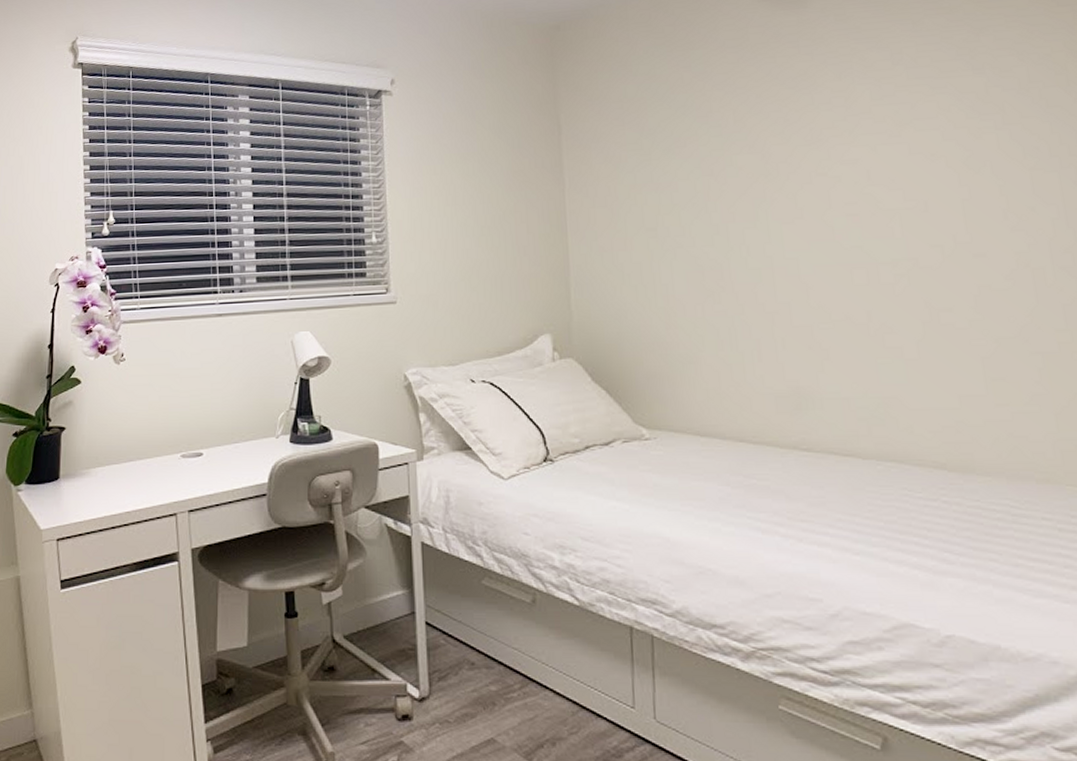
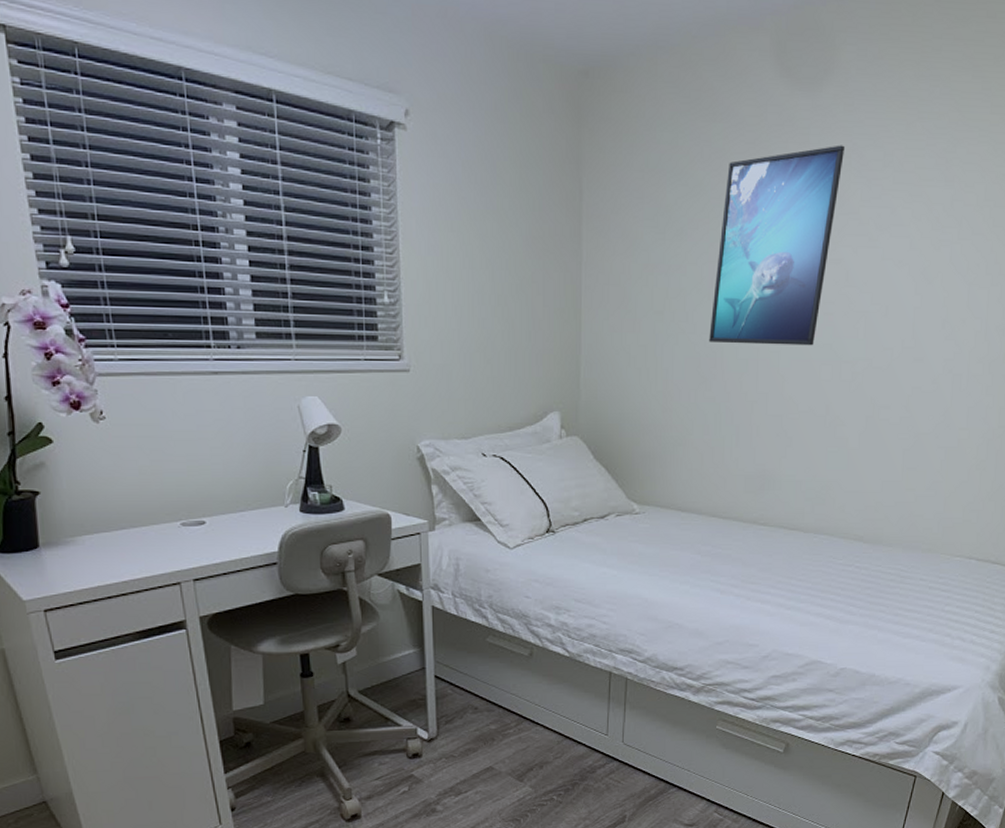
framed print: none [711,51,844,254] -> present [709,145,846,346]

